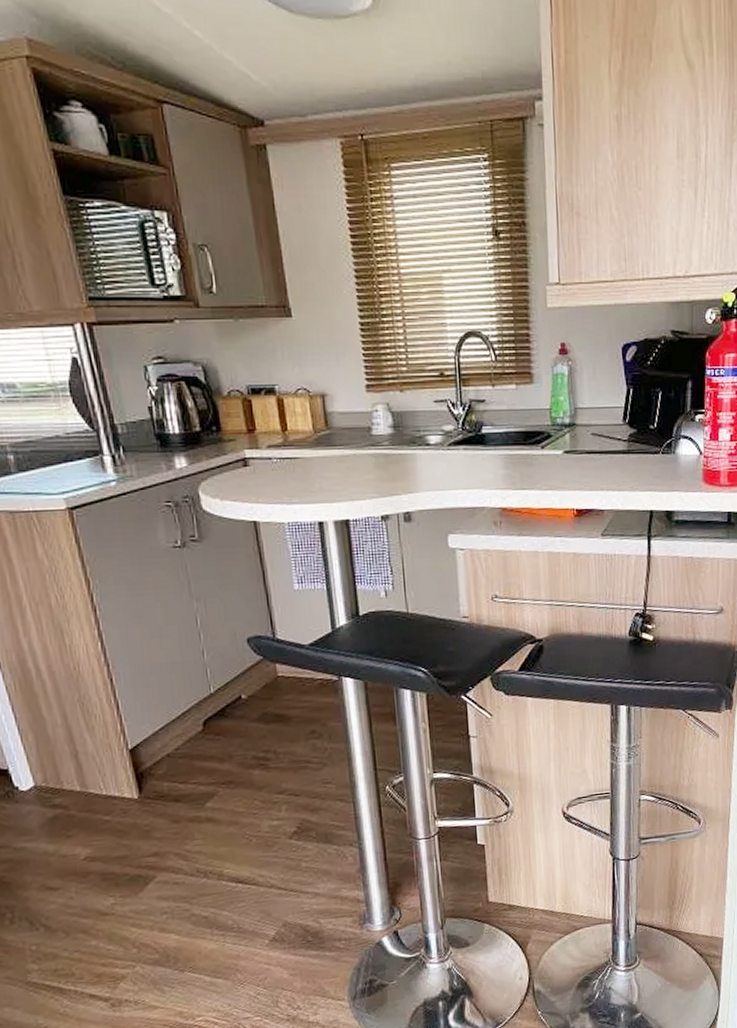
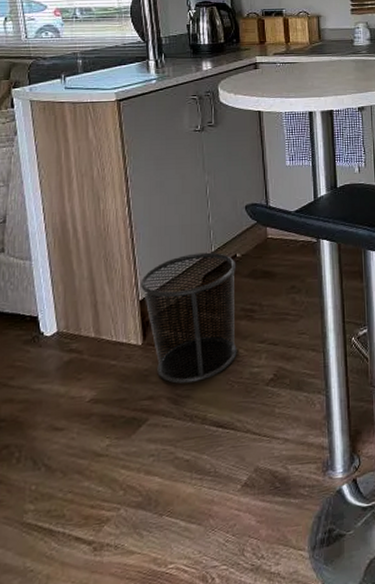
waste bin: none [128,693,252,839] -> present [141,252,237,384]

